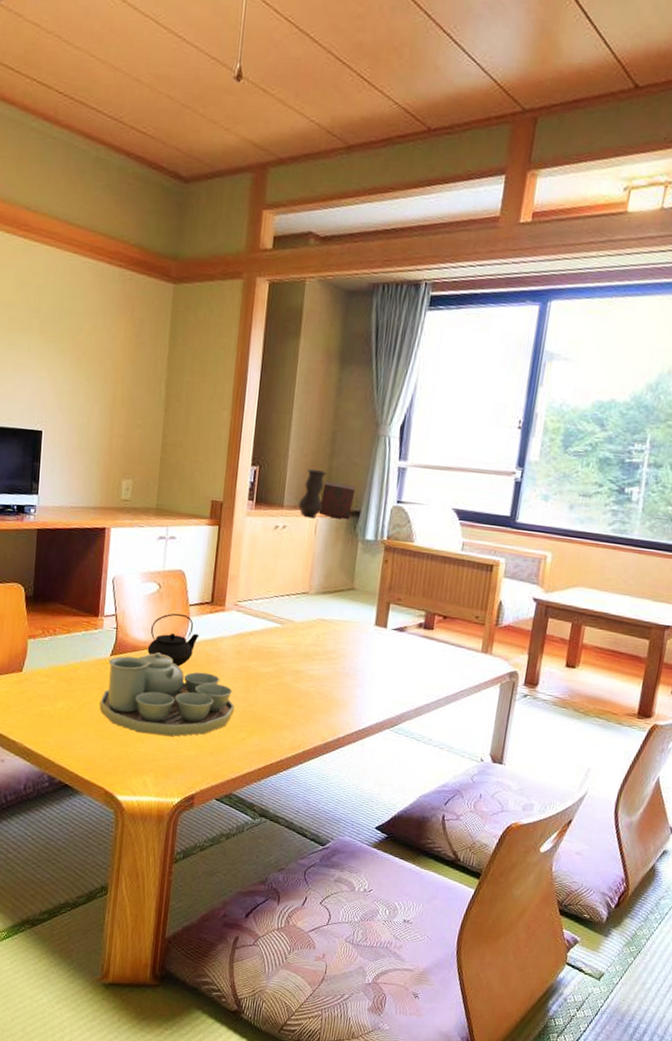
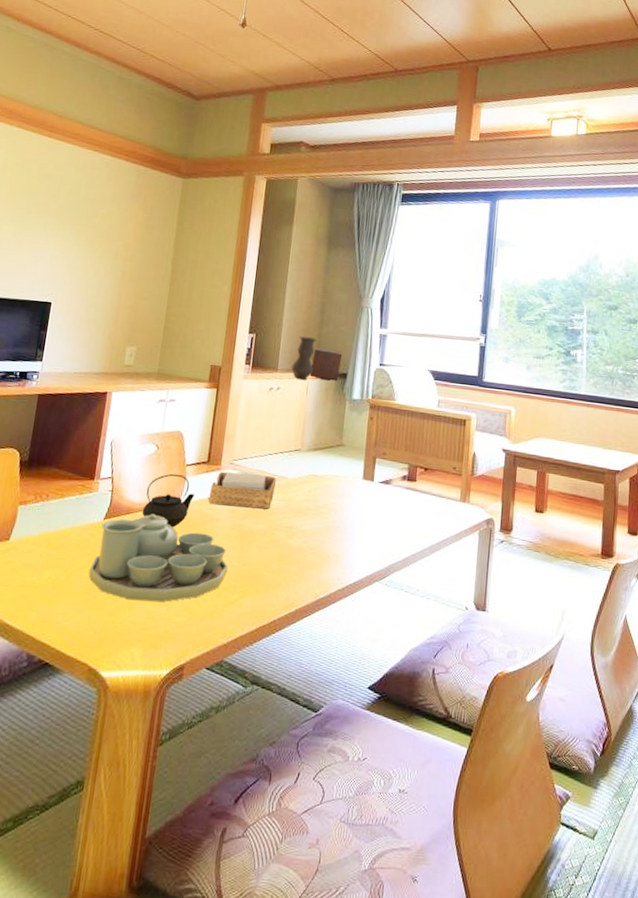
napkin holder: none [213,612,282,653] -> present [209,471,276,509]

